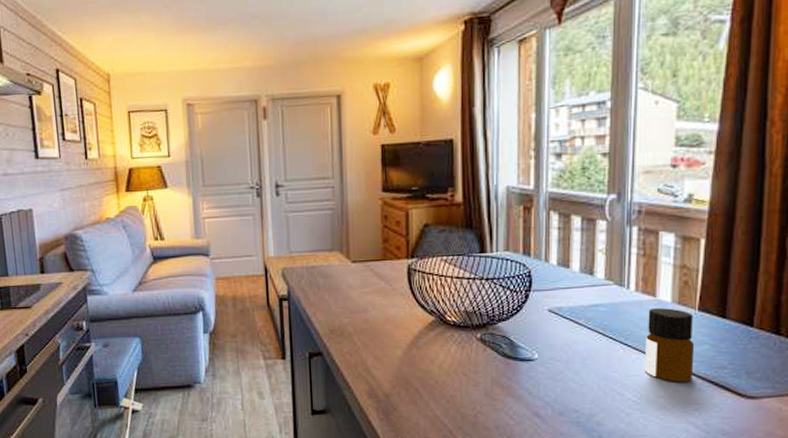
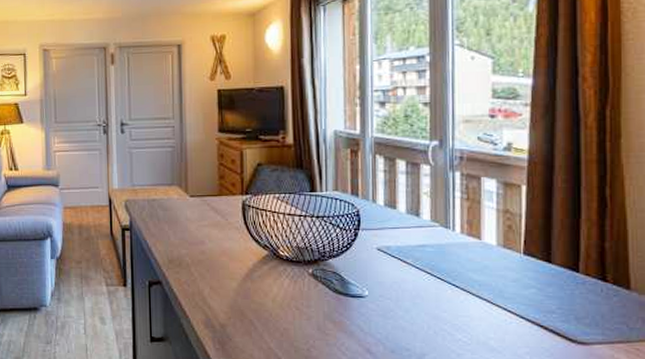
bottle: present [644,308,695,382] -> none [473,251,522,325]

